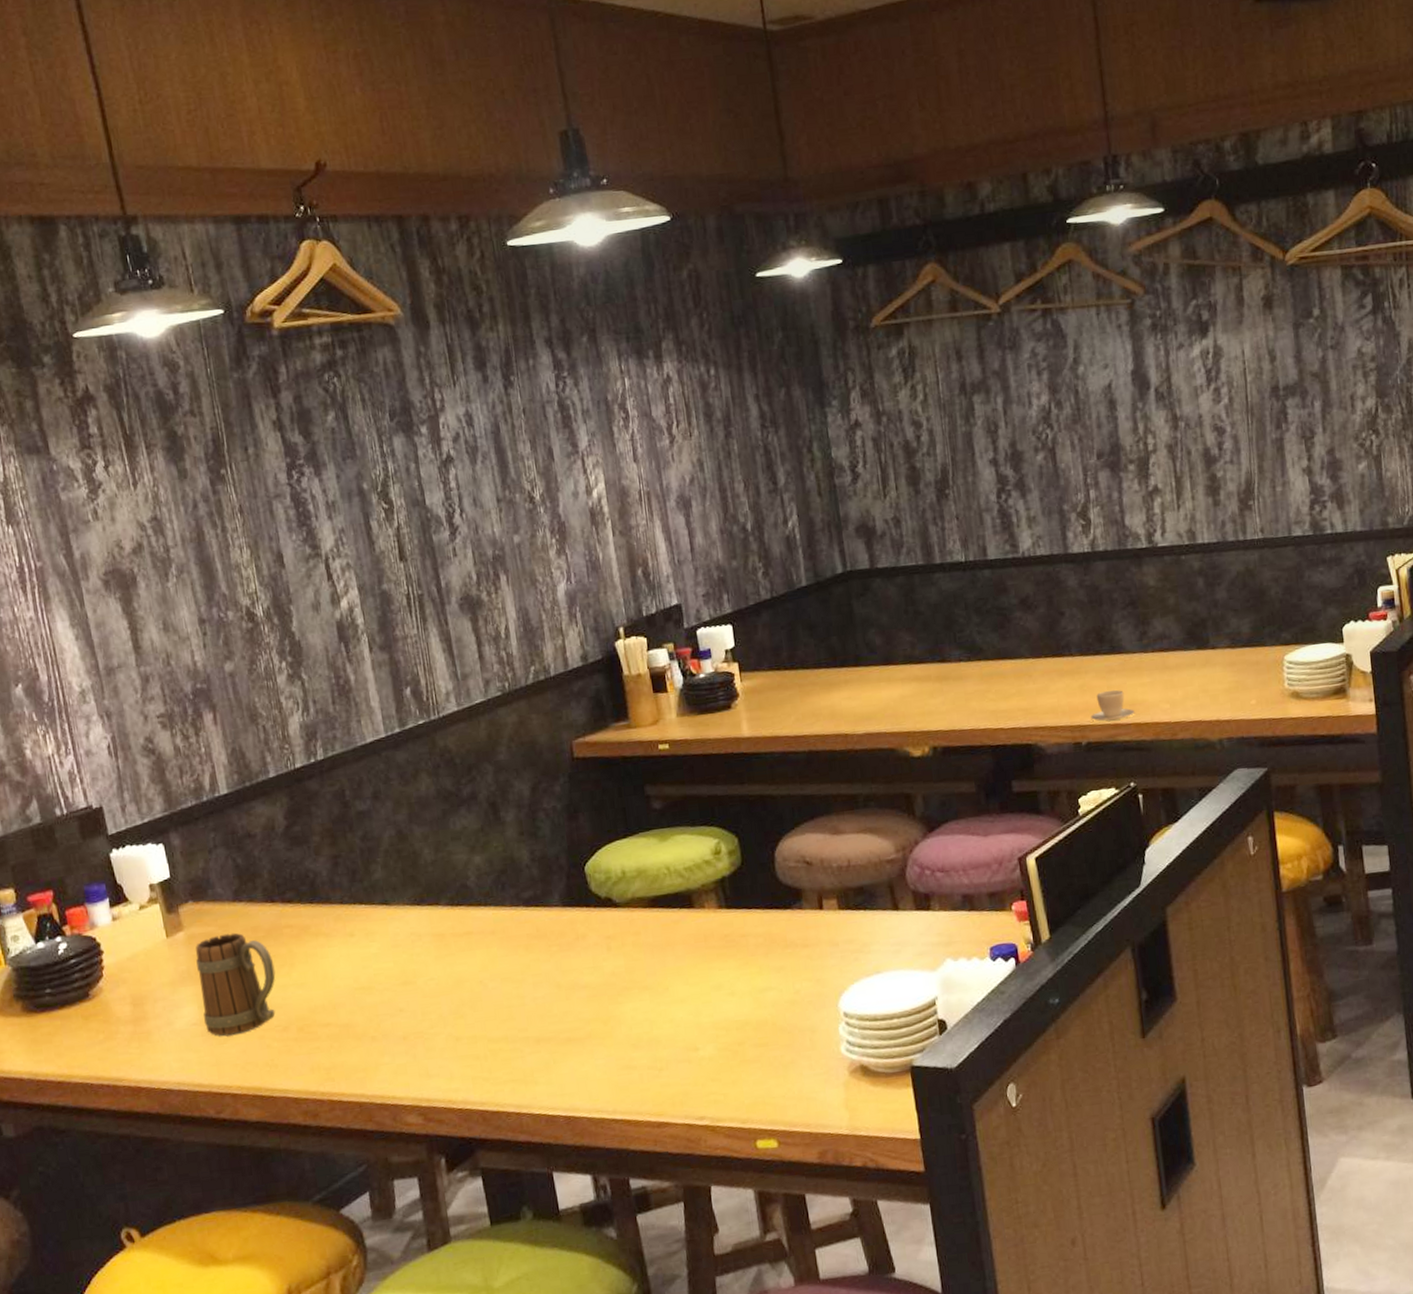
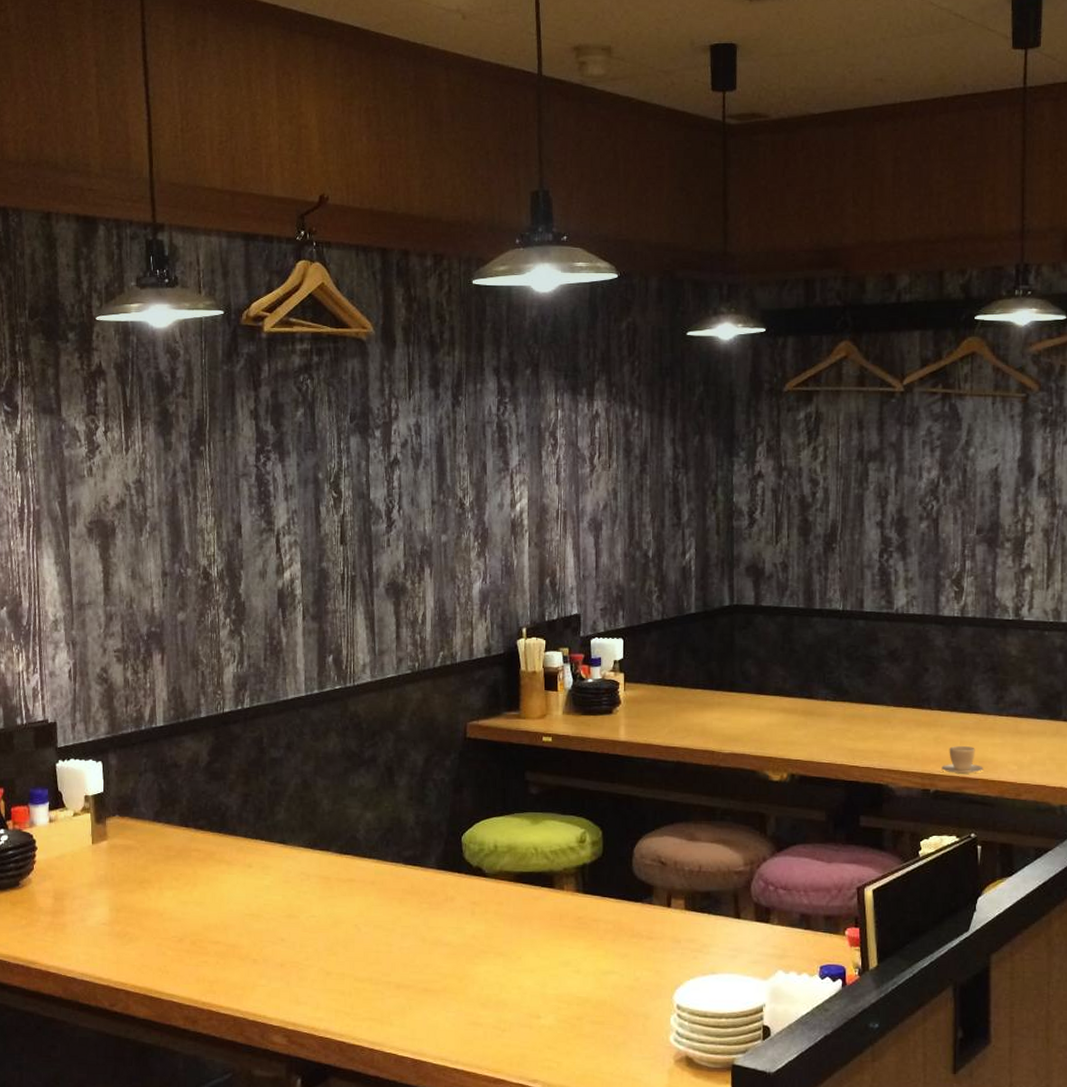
beer mug: present [195,932,276,1036] -> none [113,848,180,938]

